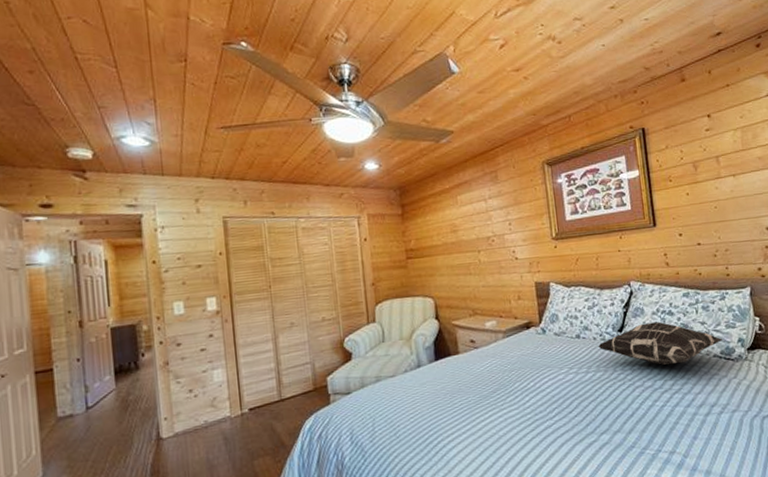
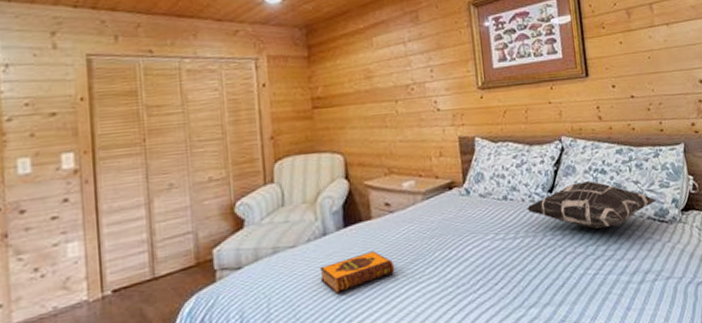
hardback book: none [415,380,480,416] -> present [319,250,395,293]

